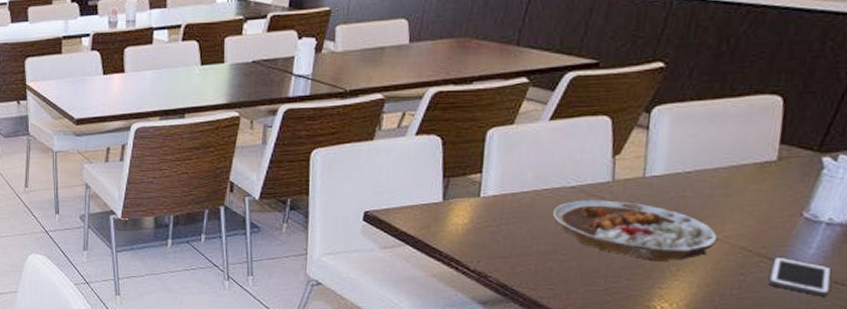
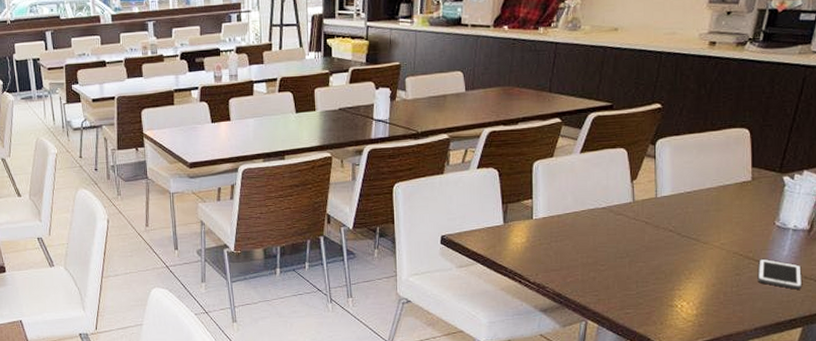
plate: present [553,200,718,262] -> none [591,218,717,268]

